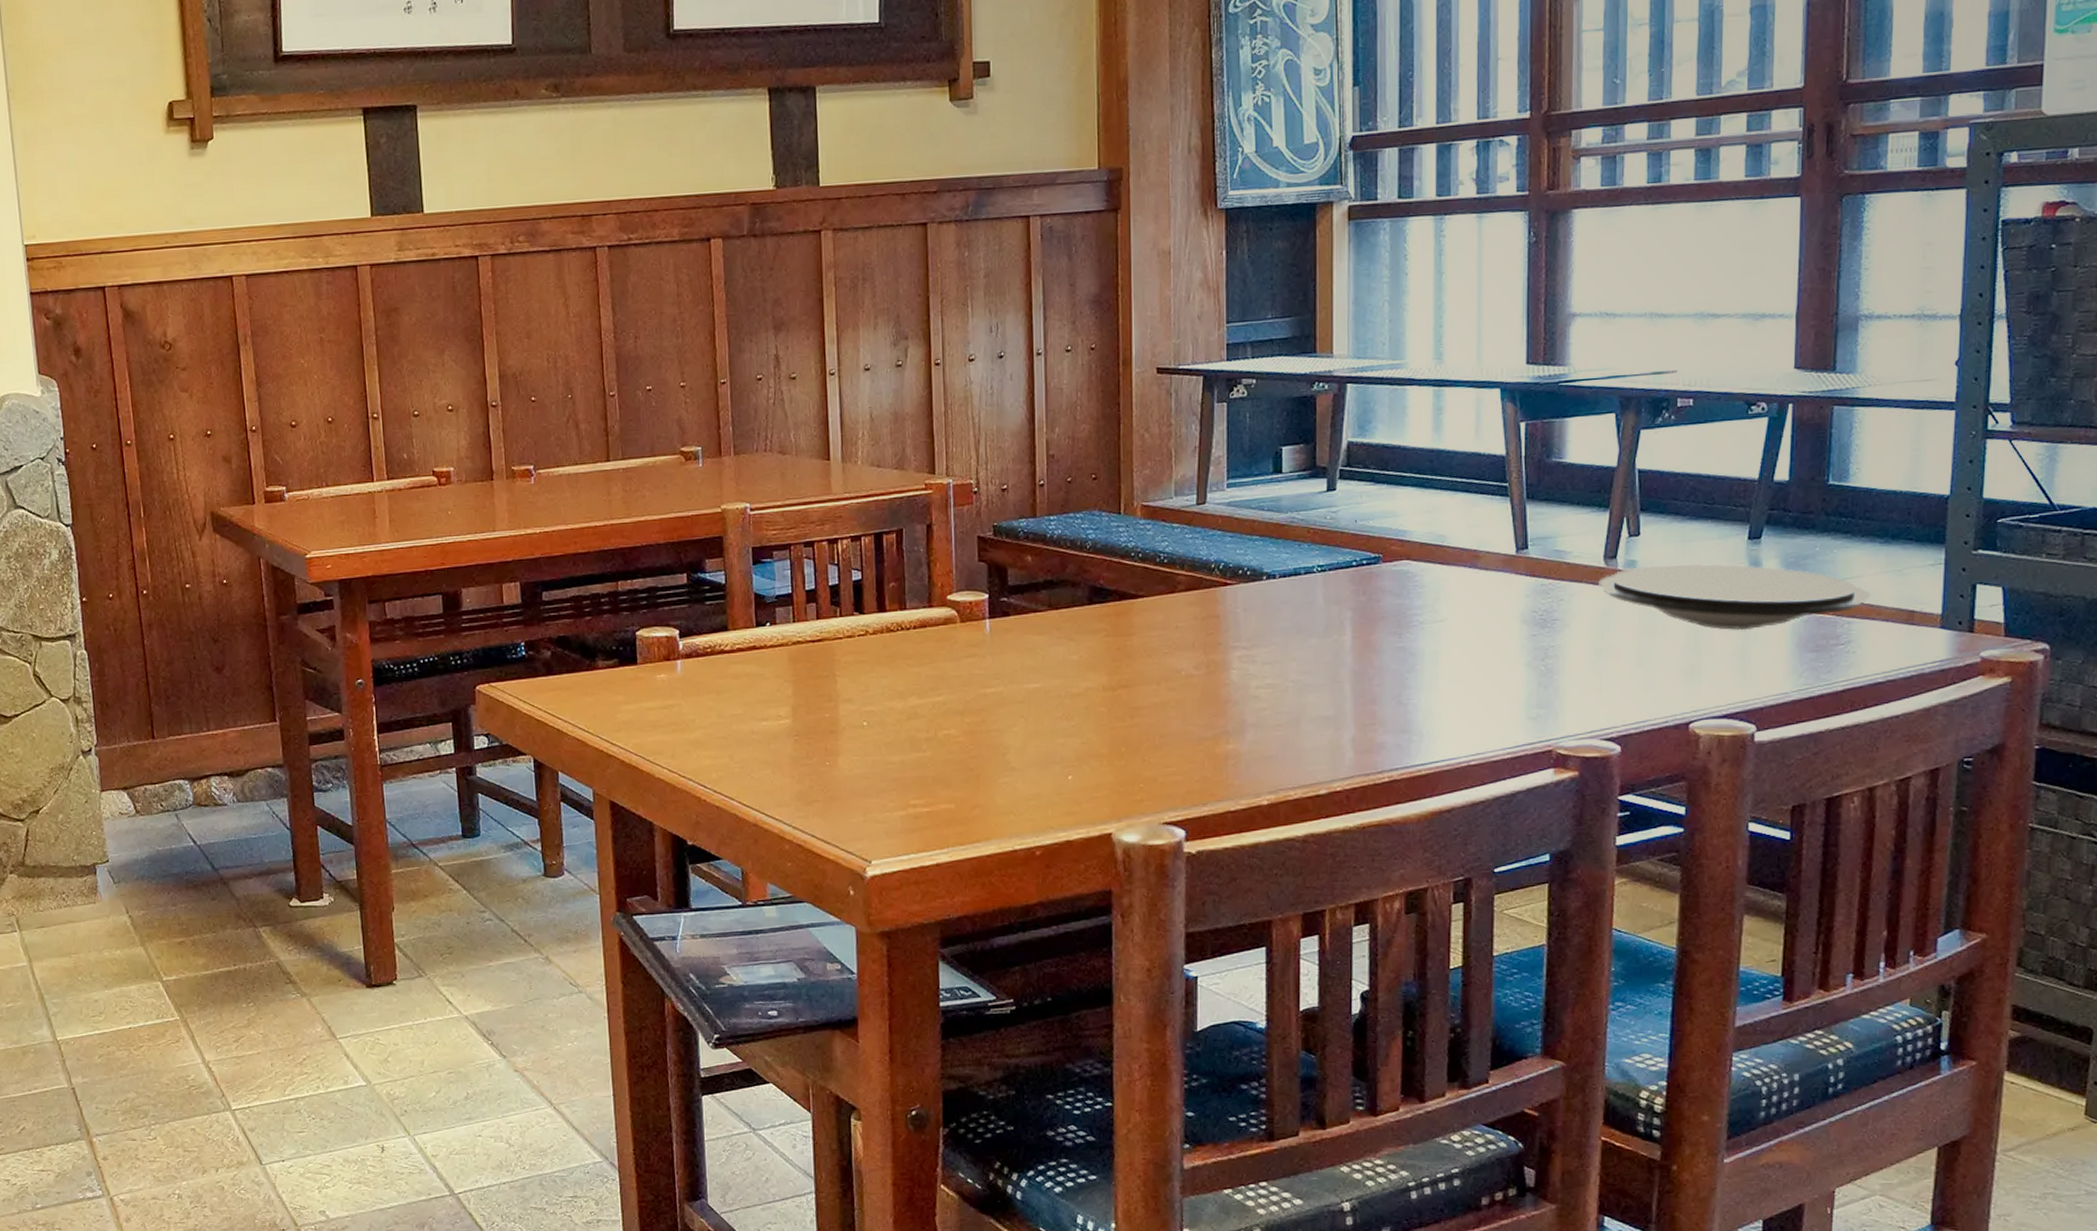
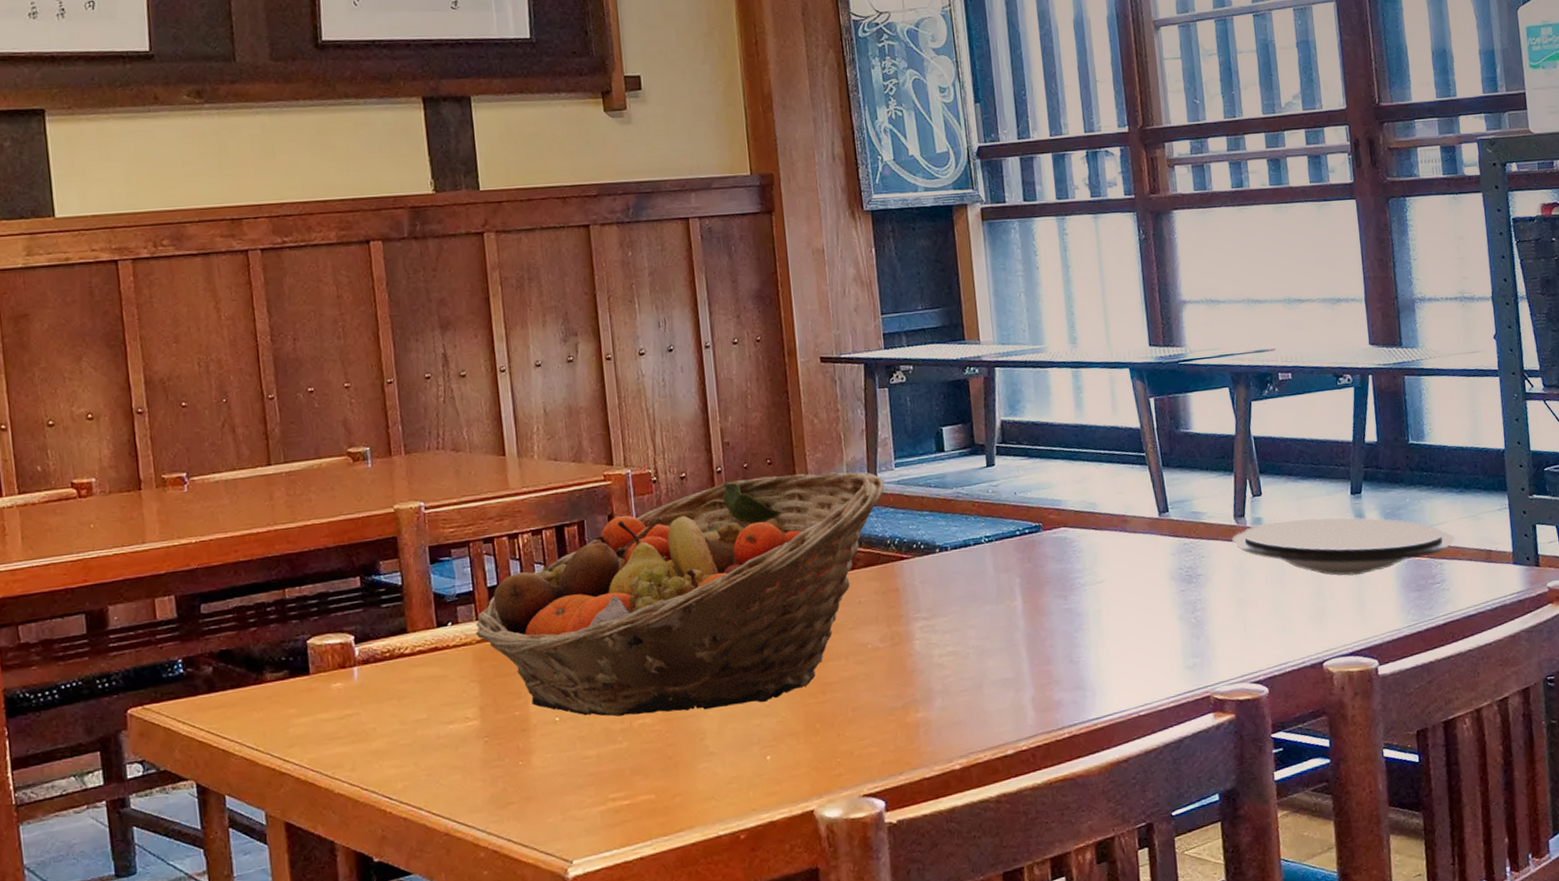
fruit basket: none [792,490,1214,726] -> present [475,472,885,717]

